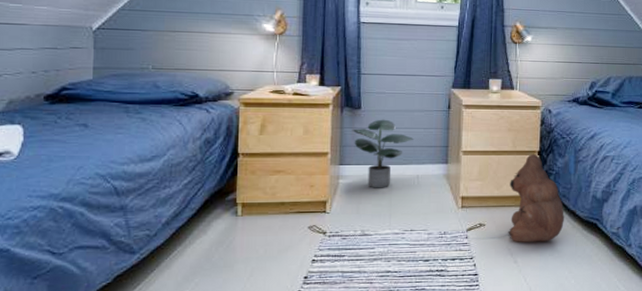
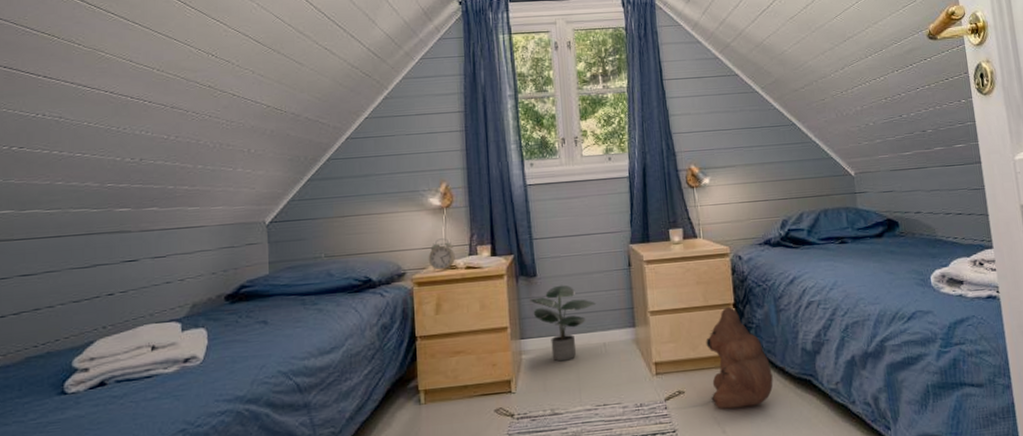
alarm clock: none [257,63,284,94] -> present [428,238,455,271]

